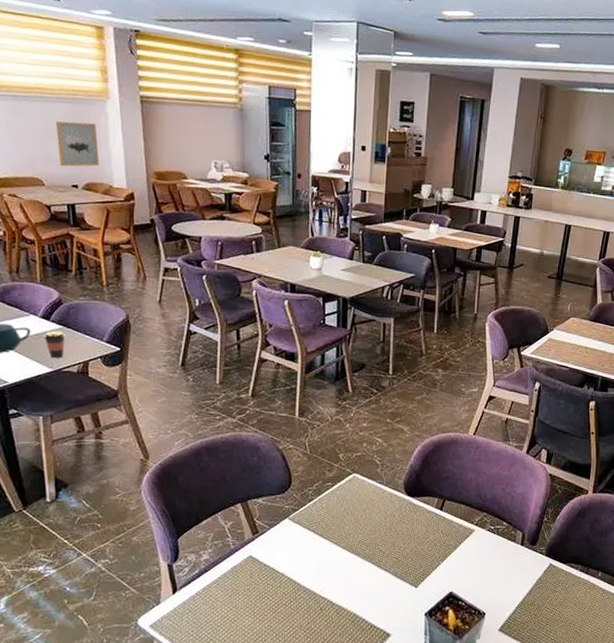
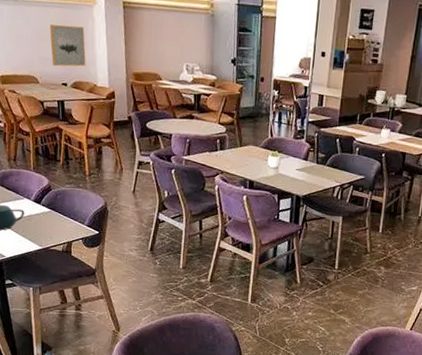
coffee cup: present [43,330,66,358] -> none [35,213,54,238]

